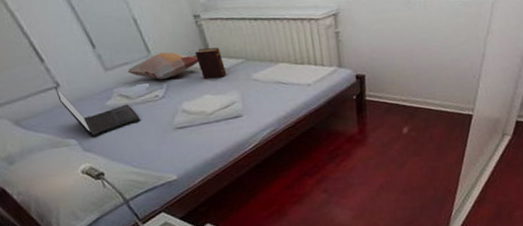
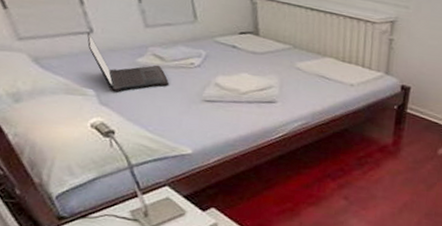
decorative pillow: present [128,52,199,80] -> none [168,21,245,49]
diary: present [194,47,227,79] -> none [242,26,271,60]

